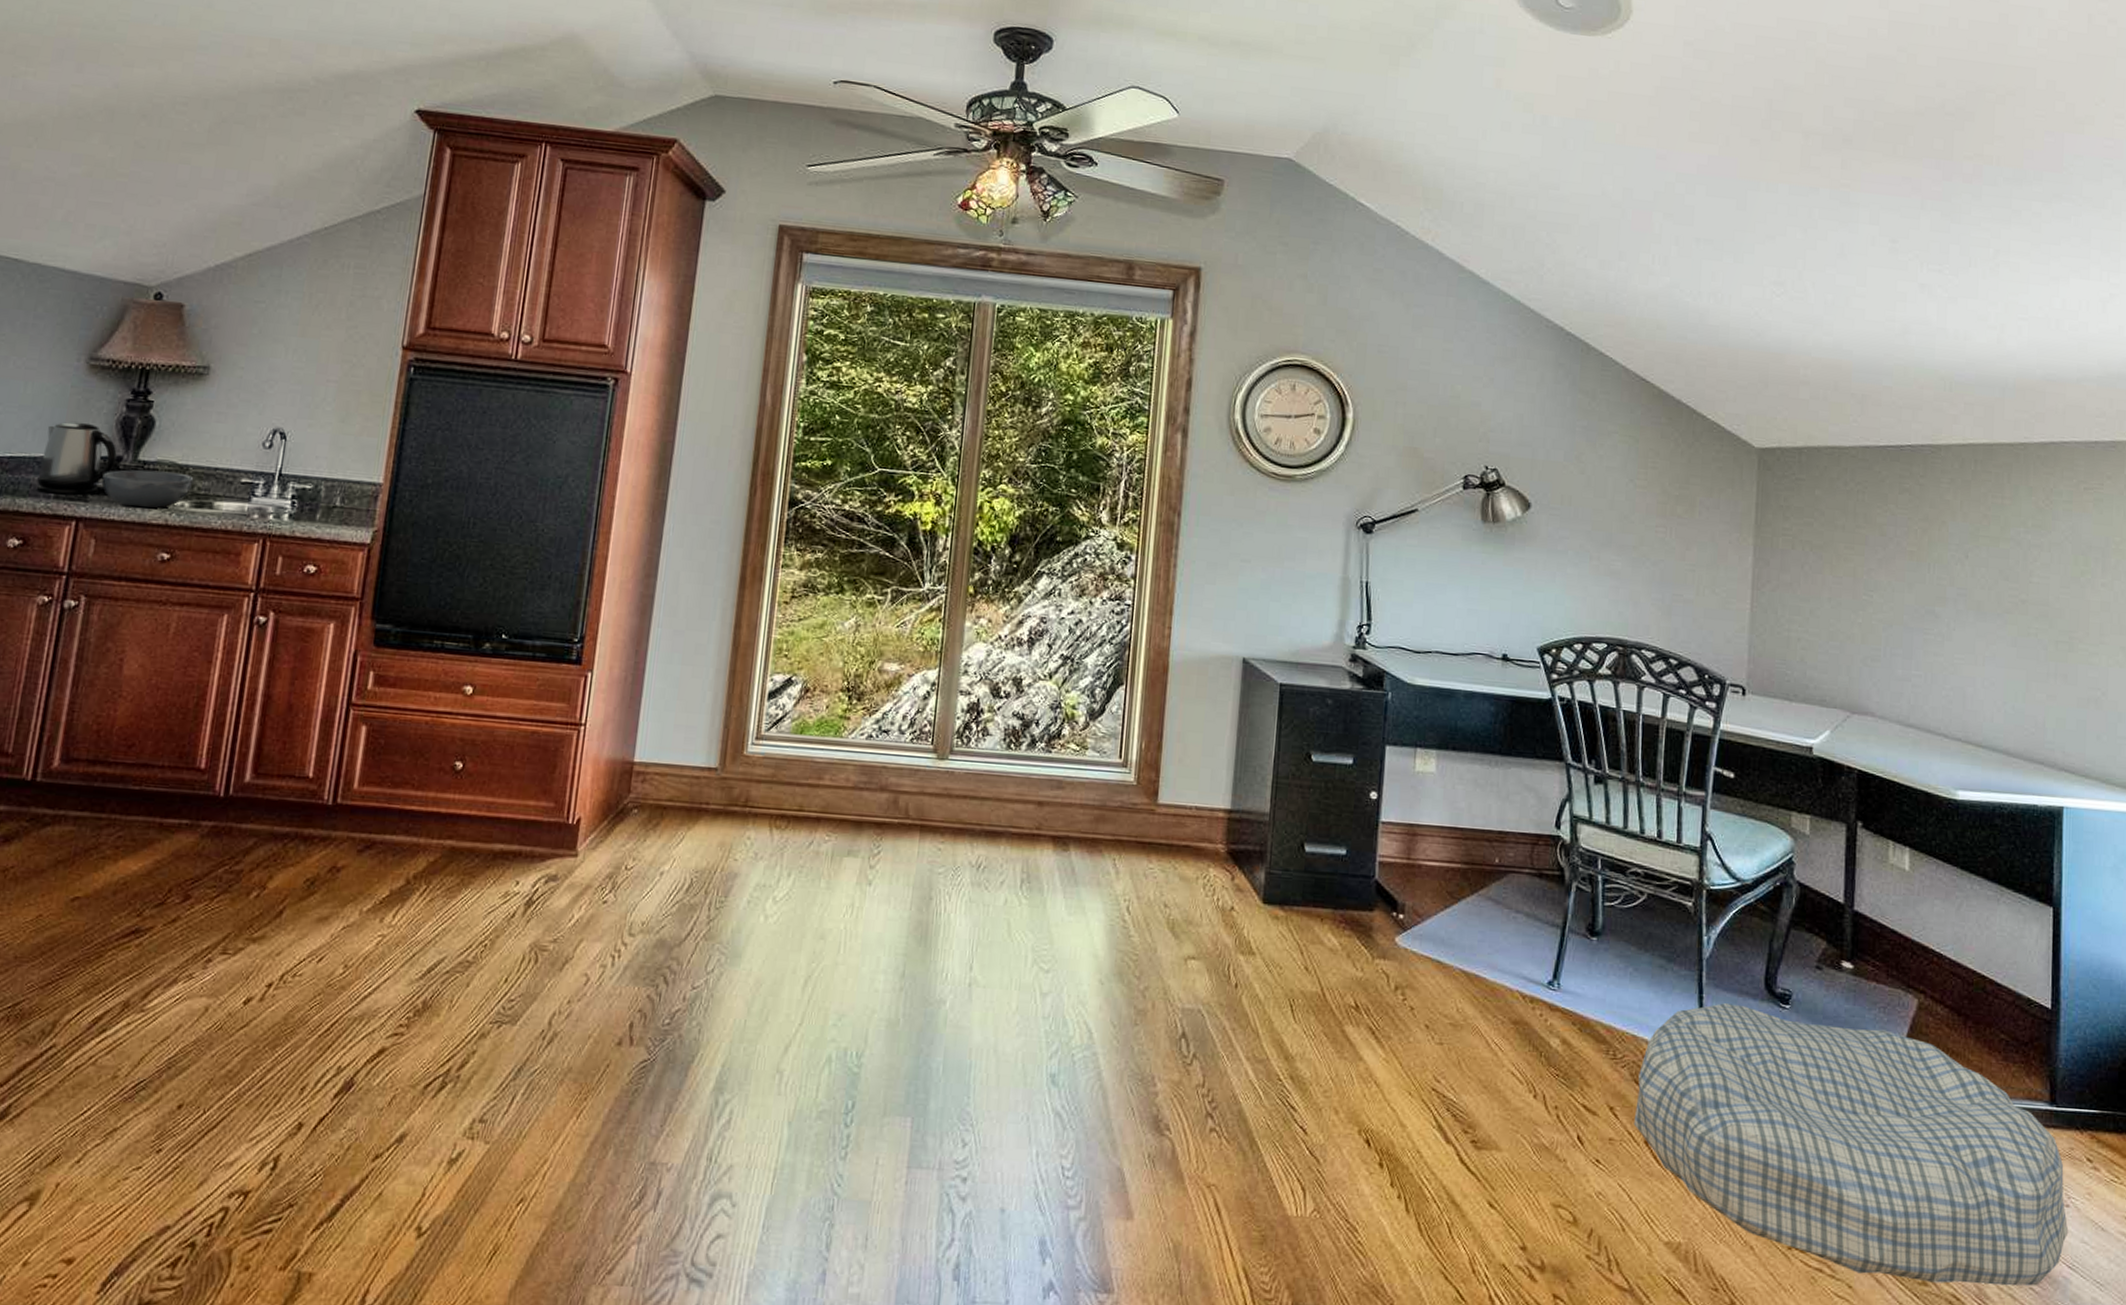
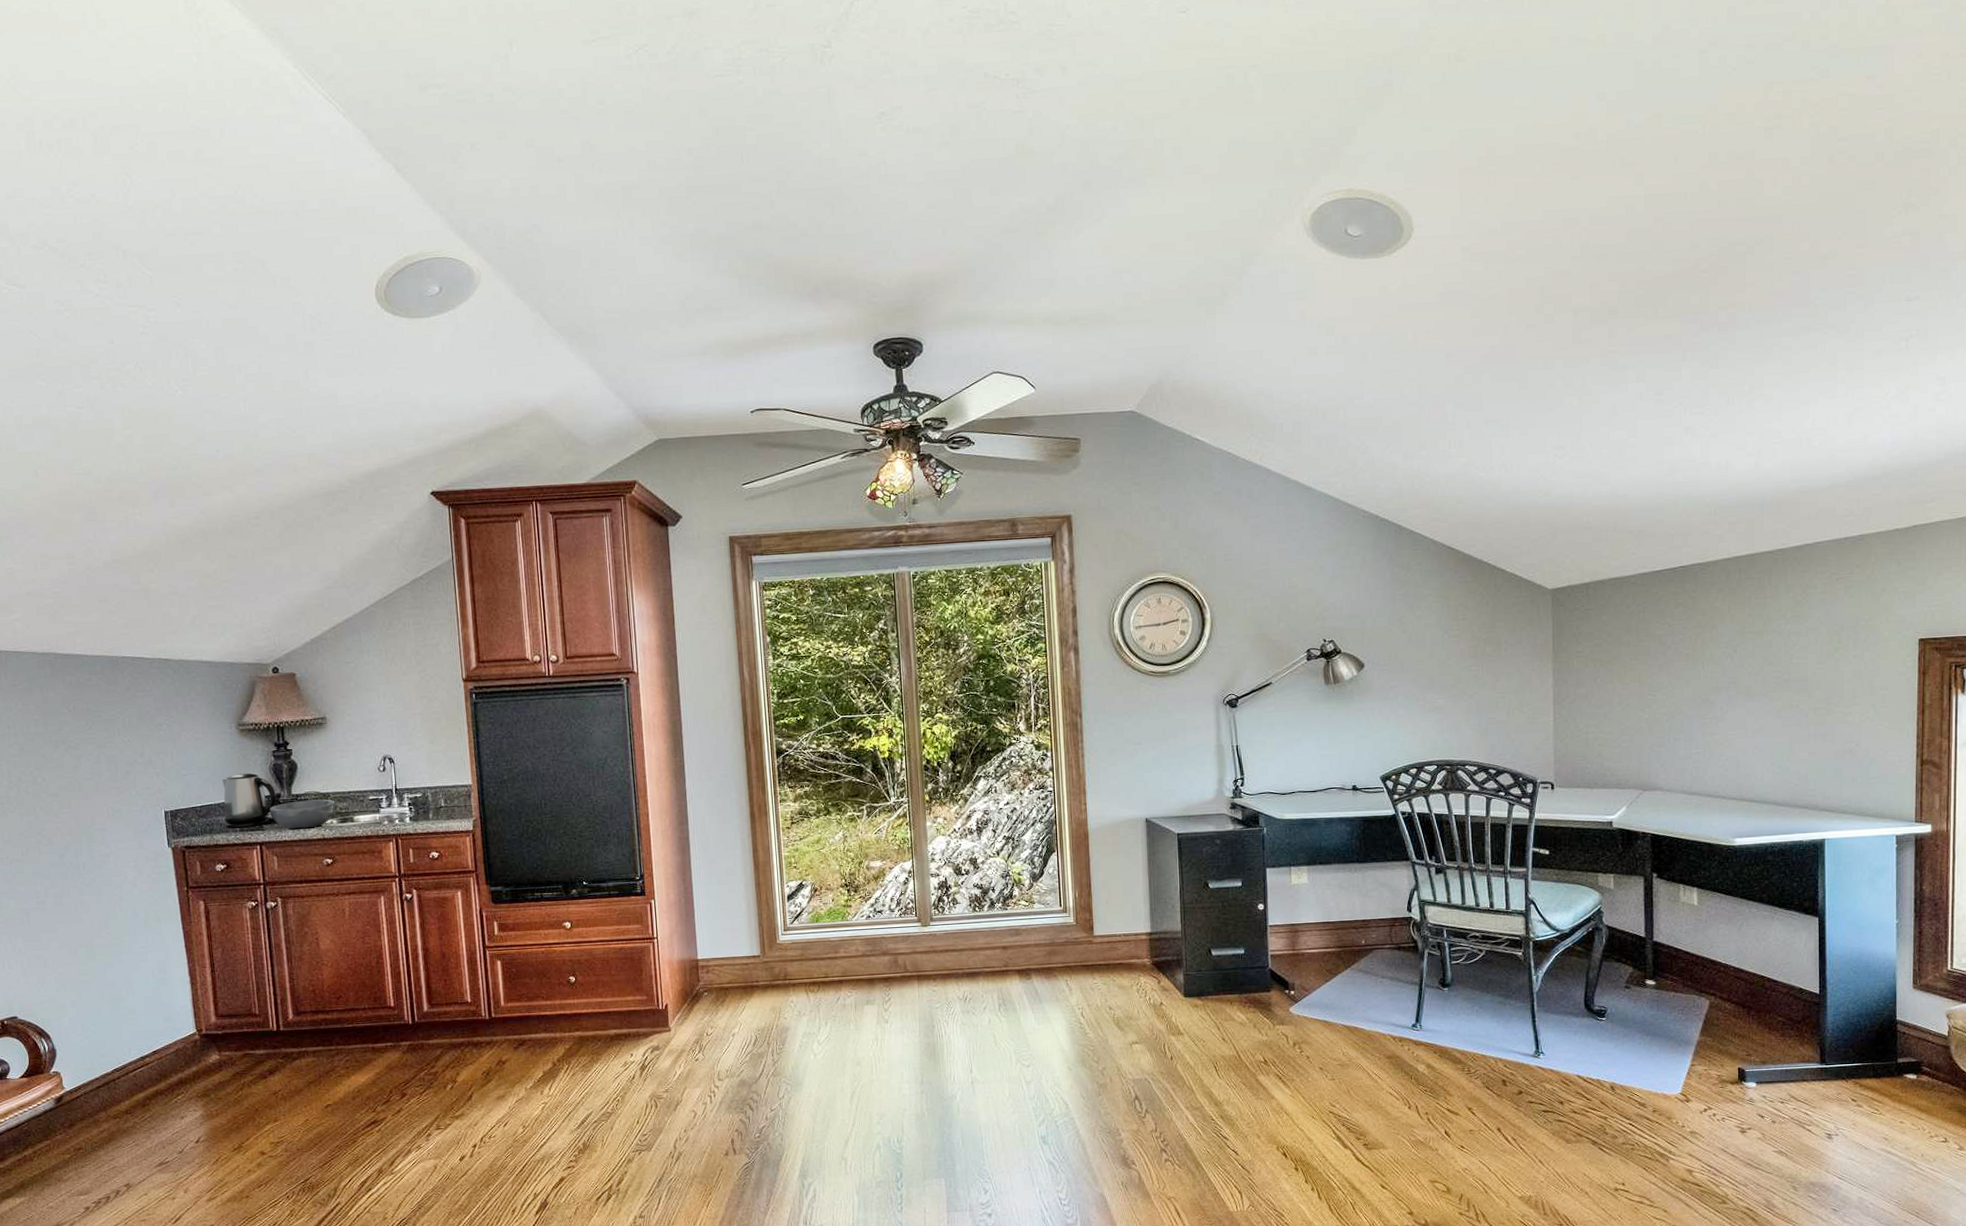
dog bed: present [1633,1003,2069,1286] -> none [1488,1022,1838,1201]

